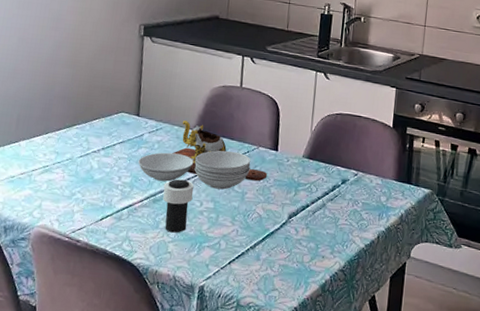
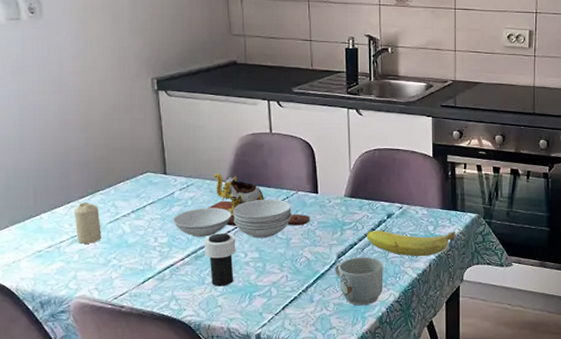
candle: none [48,134,73,175] -> present [74,202,102,244]
mug: none [284,219,333,271] -> present [335,257,383,306]
fruit: none [319,194,408,227] -> present [367,230,456,257]

